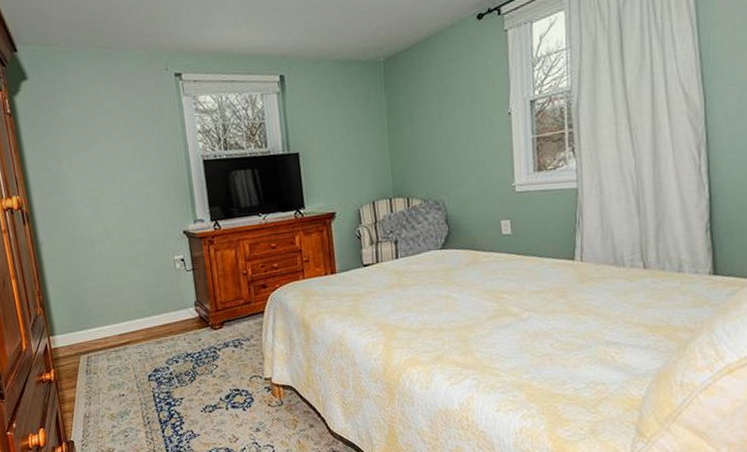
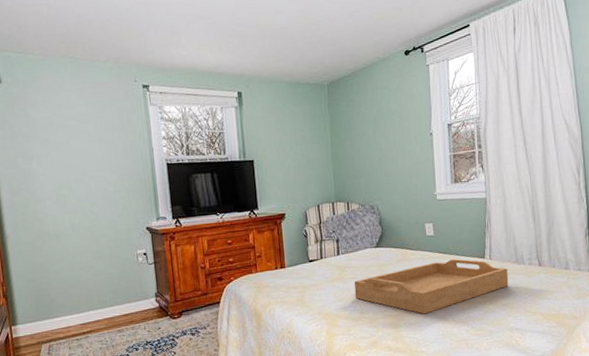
serving tray: none [415,261,604,326] -> present [354,259,509,314]

